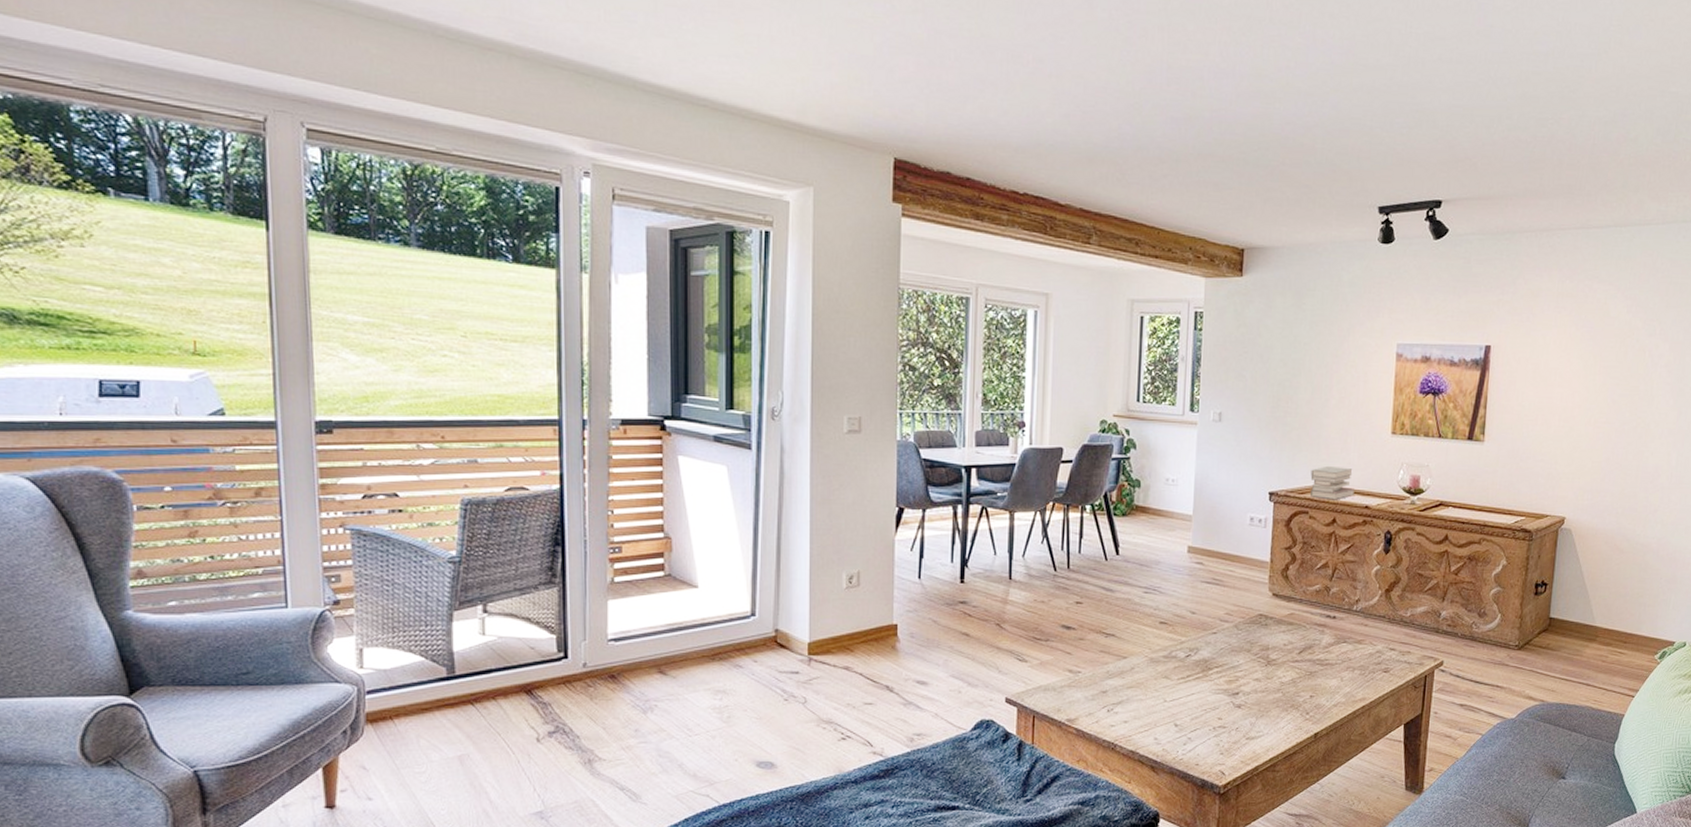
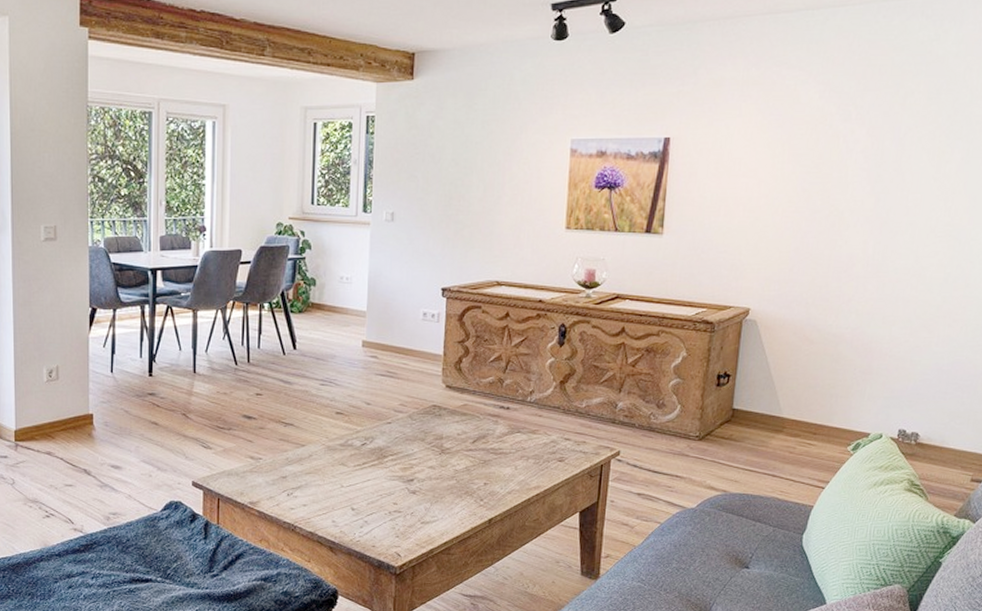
books: present [1310,465,1354,500] -> none [483,261,528,295]

